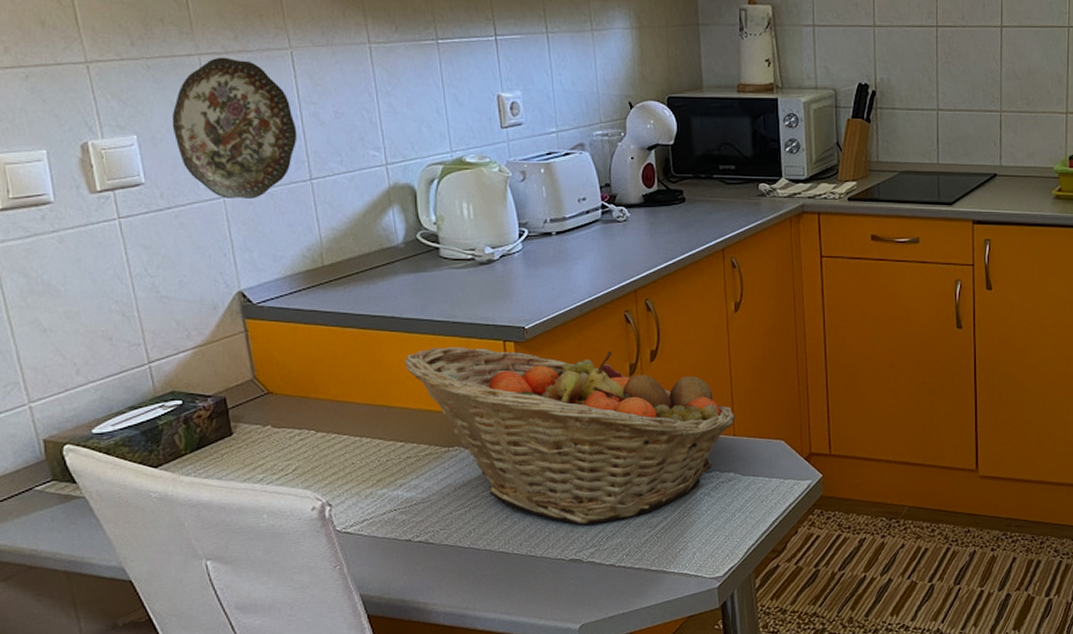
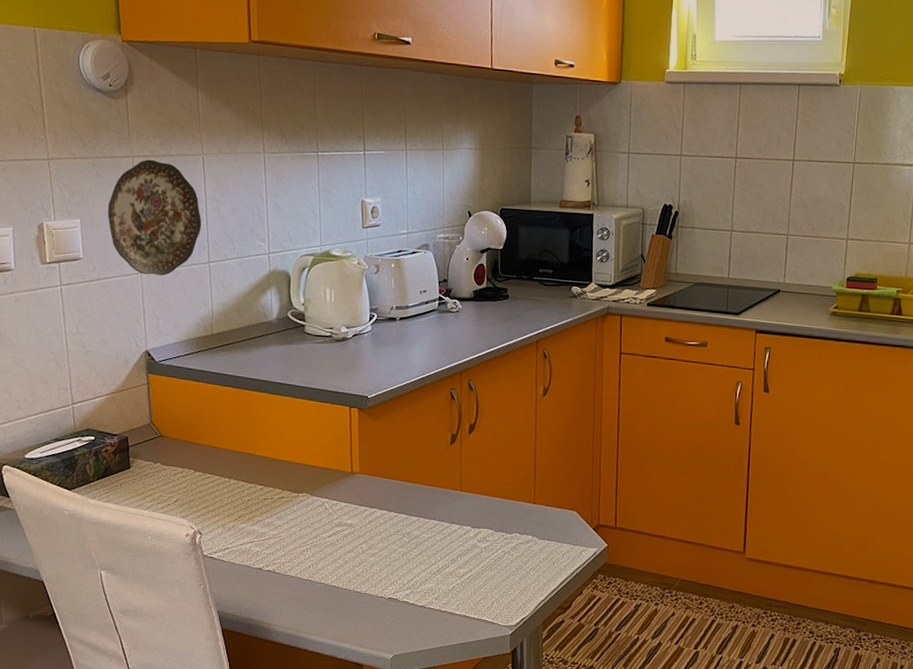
fruit basket: present [404,347,736,524] -> none [268,408,537,569]

